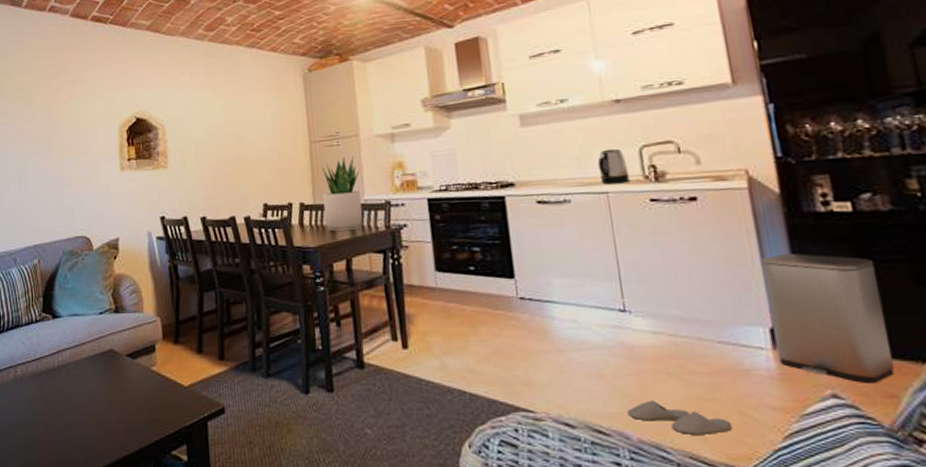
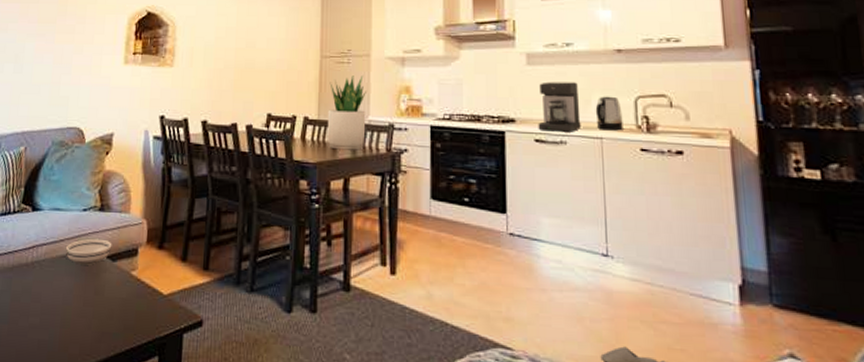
bowl: none [88,339,131,365] -> present [66,238,112,265]
coffee maker: none [536,138,584,192] -> present [538,82,581,132]
pedal bin: present [762,253,894,383] -> none [737,213,846,346]

